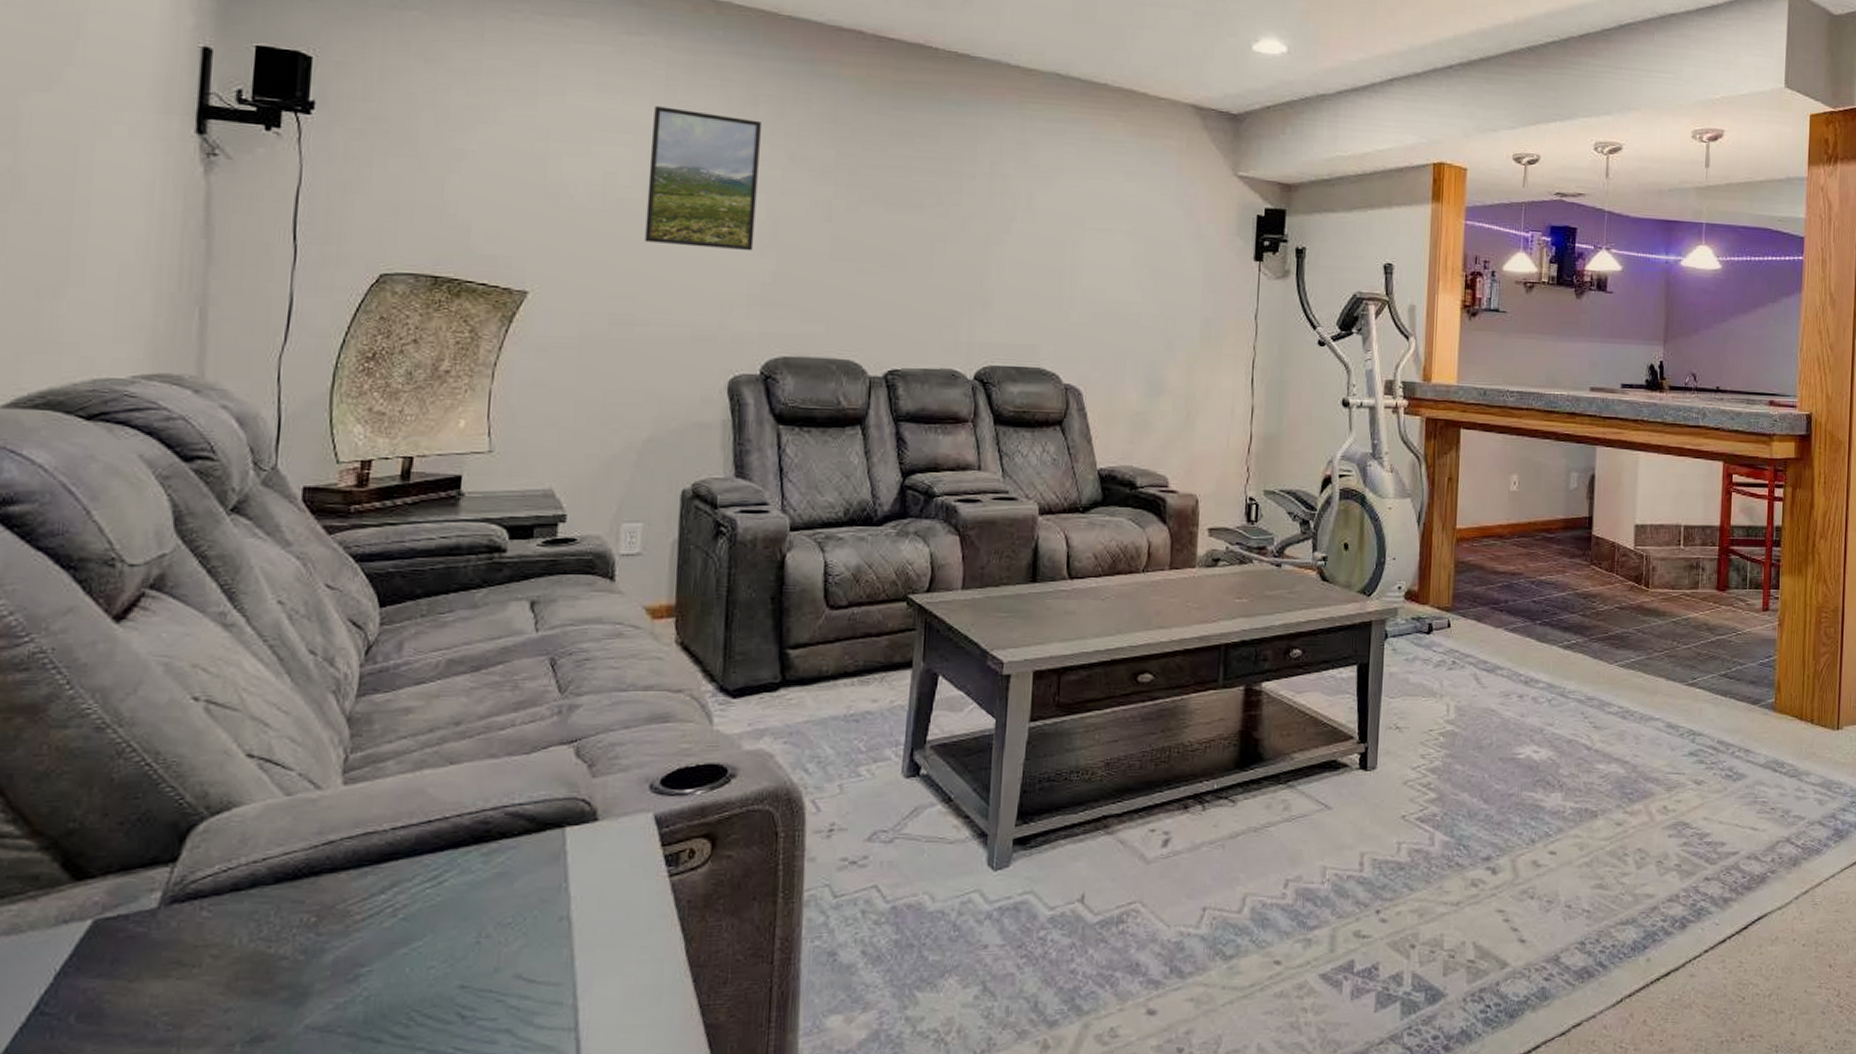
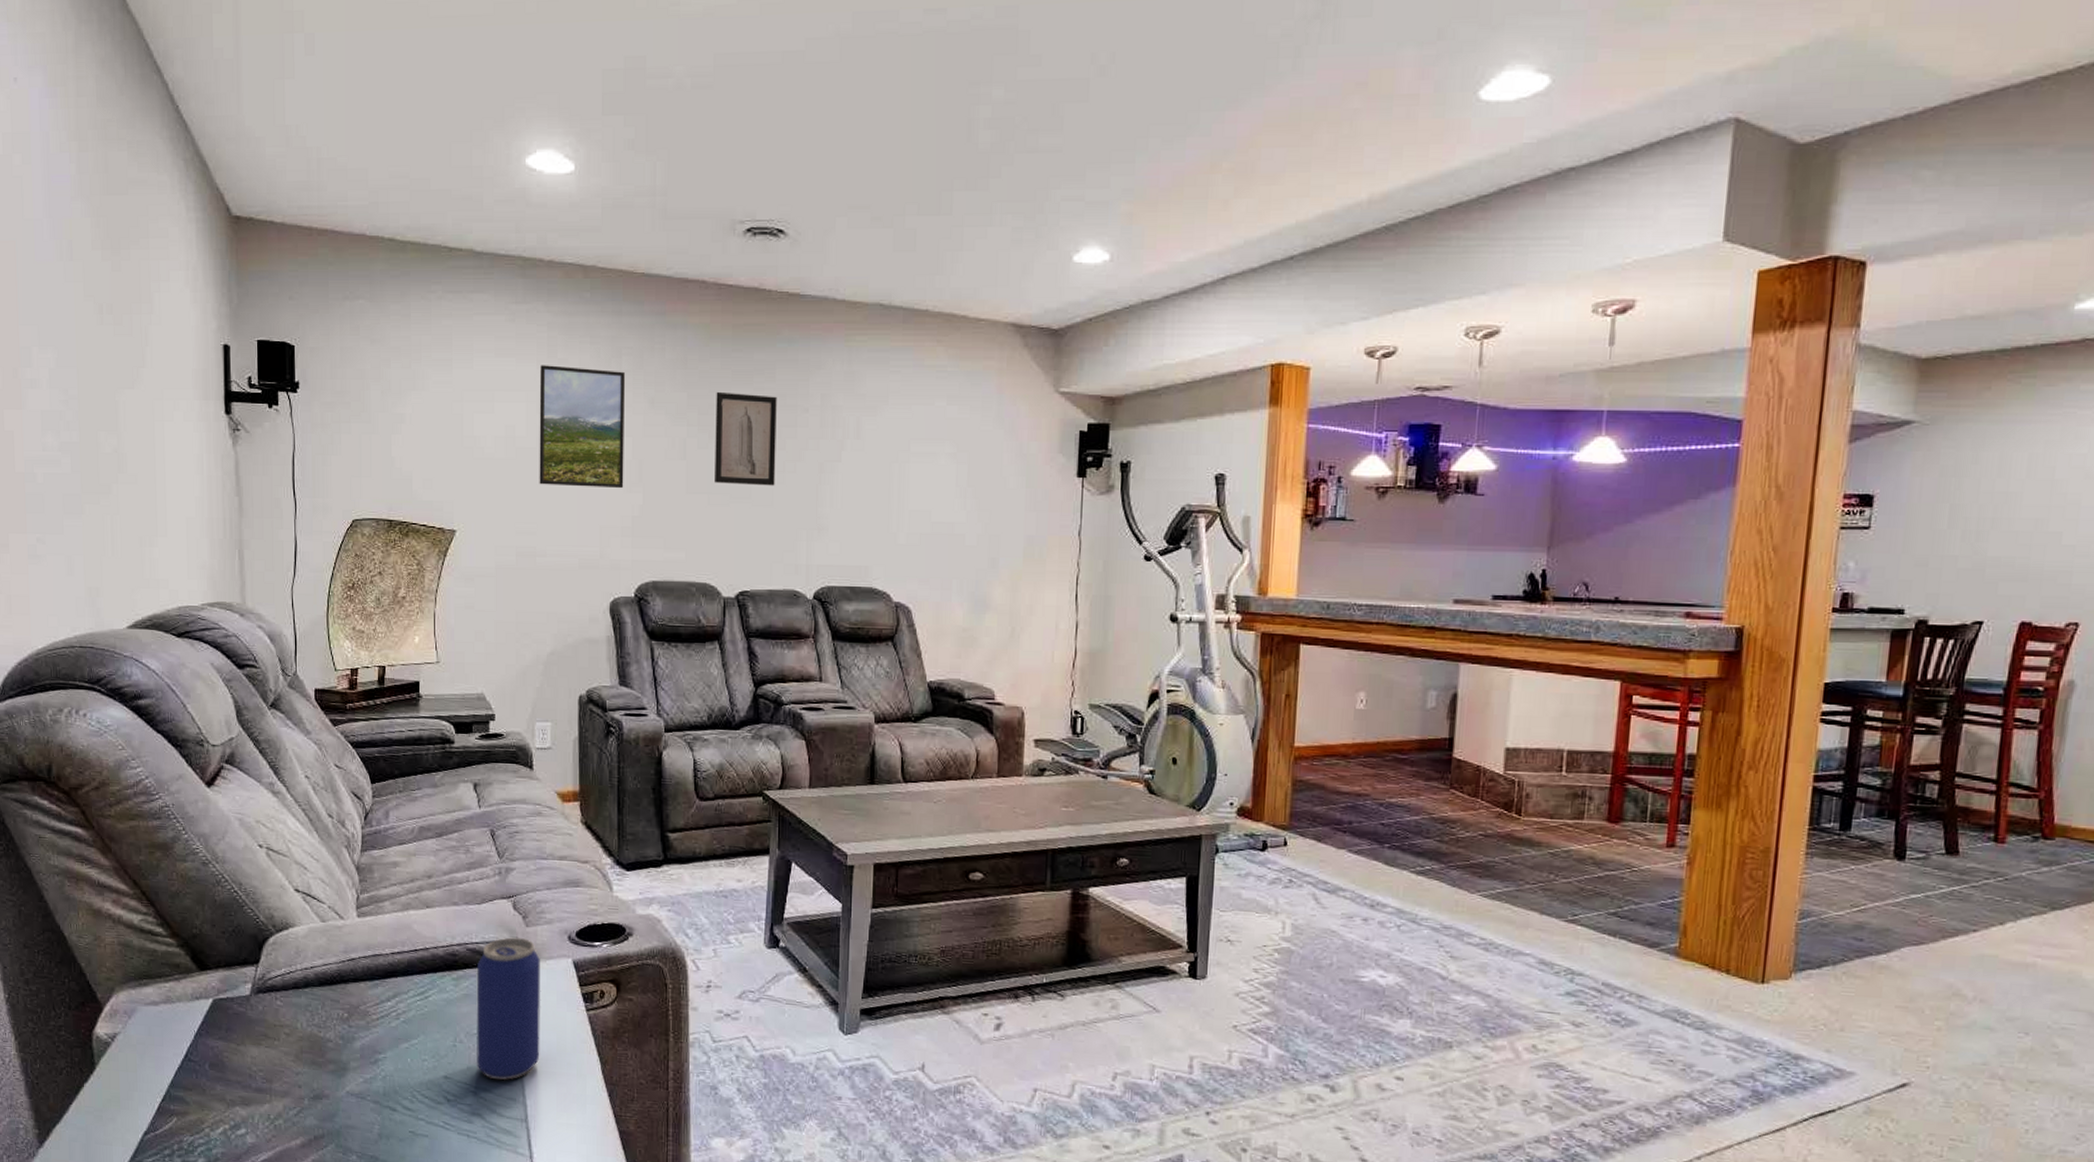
beverage can: none [509,793,609,981] -> present [476,937,541,1081]
wall art: none [864,150,940,256] -> present [715,391,777,486]

